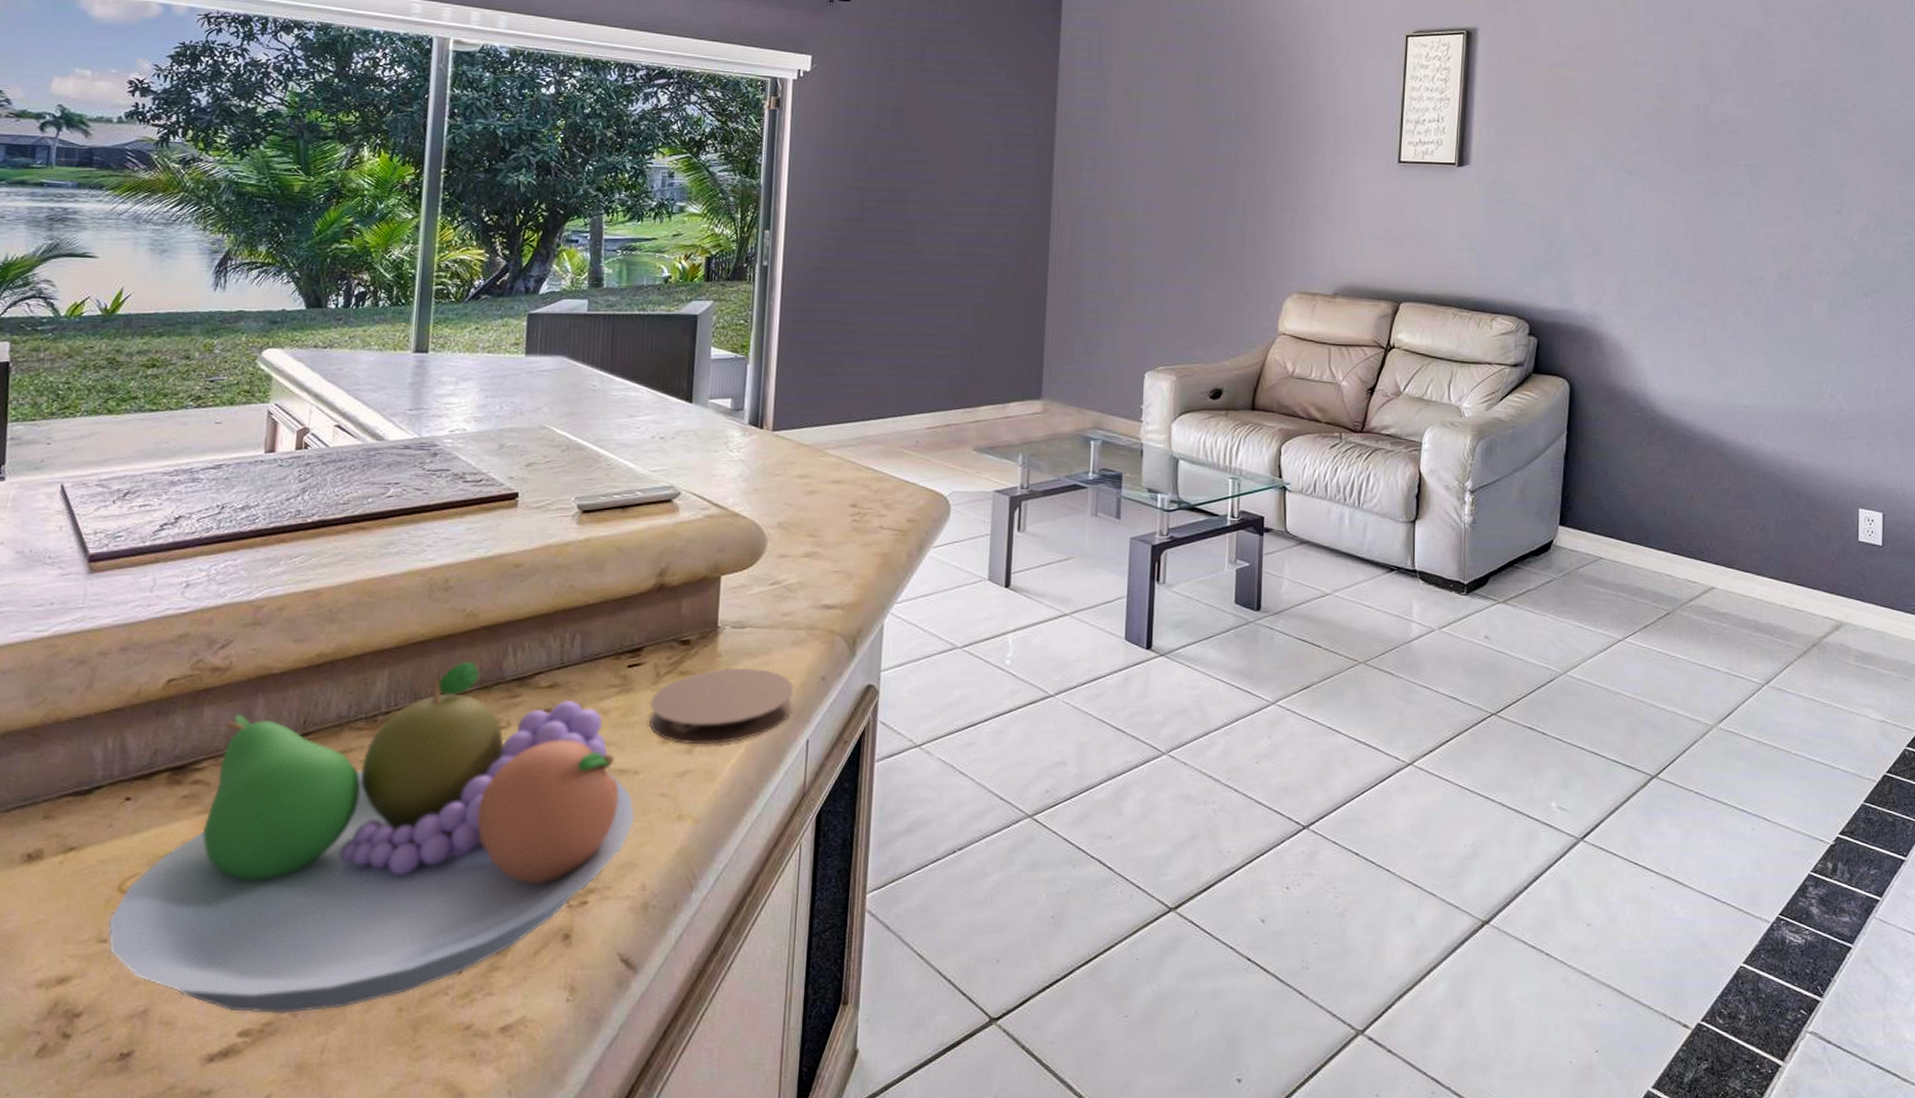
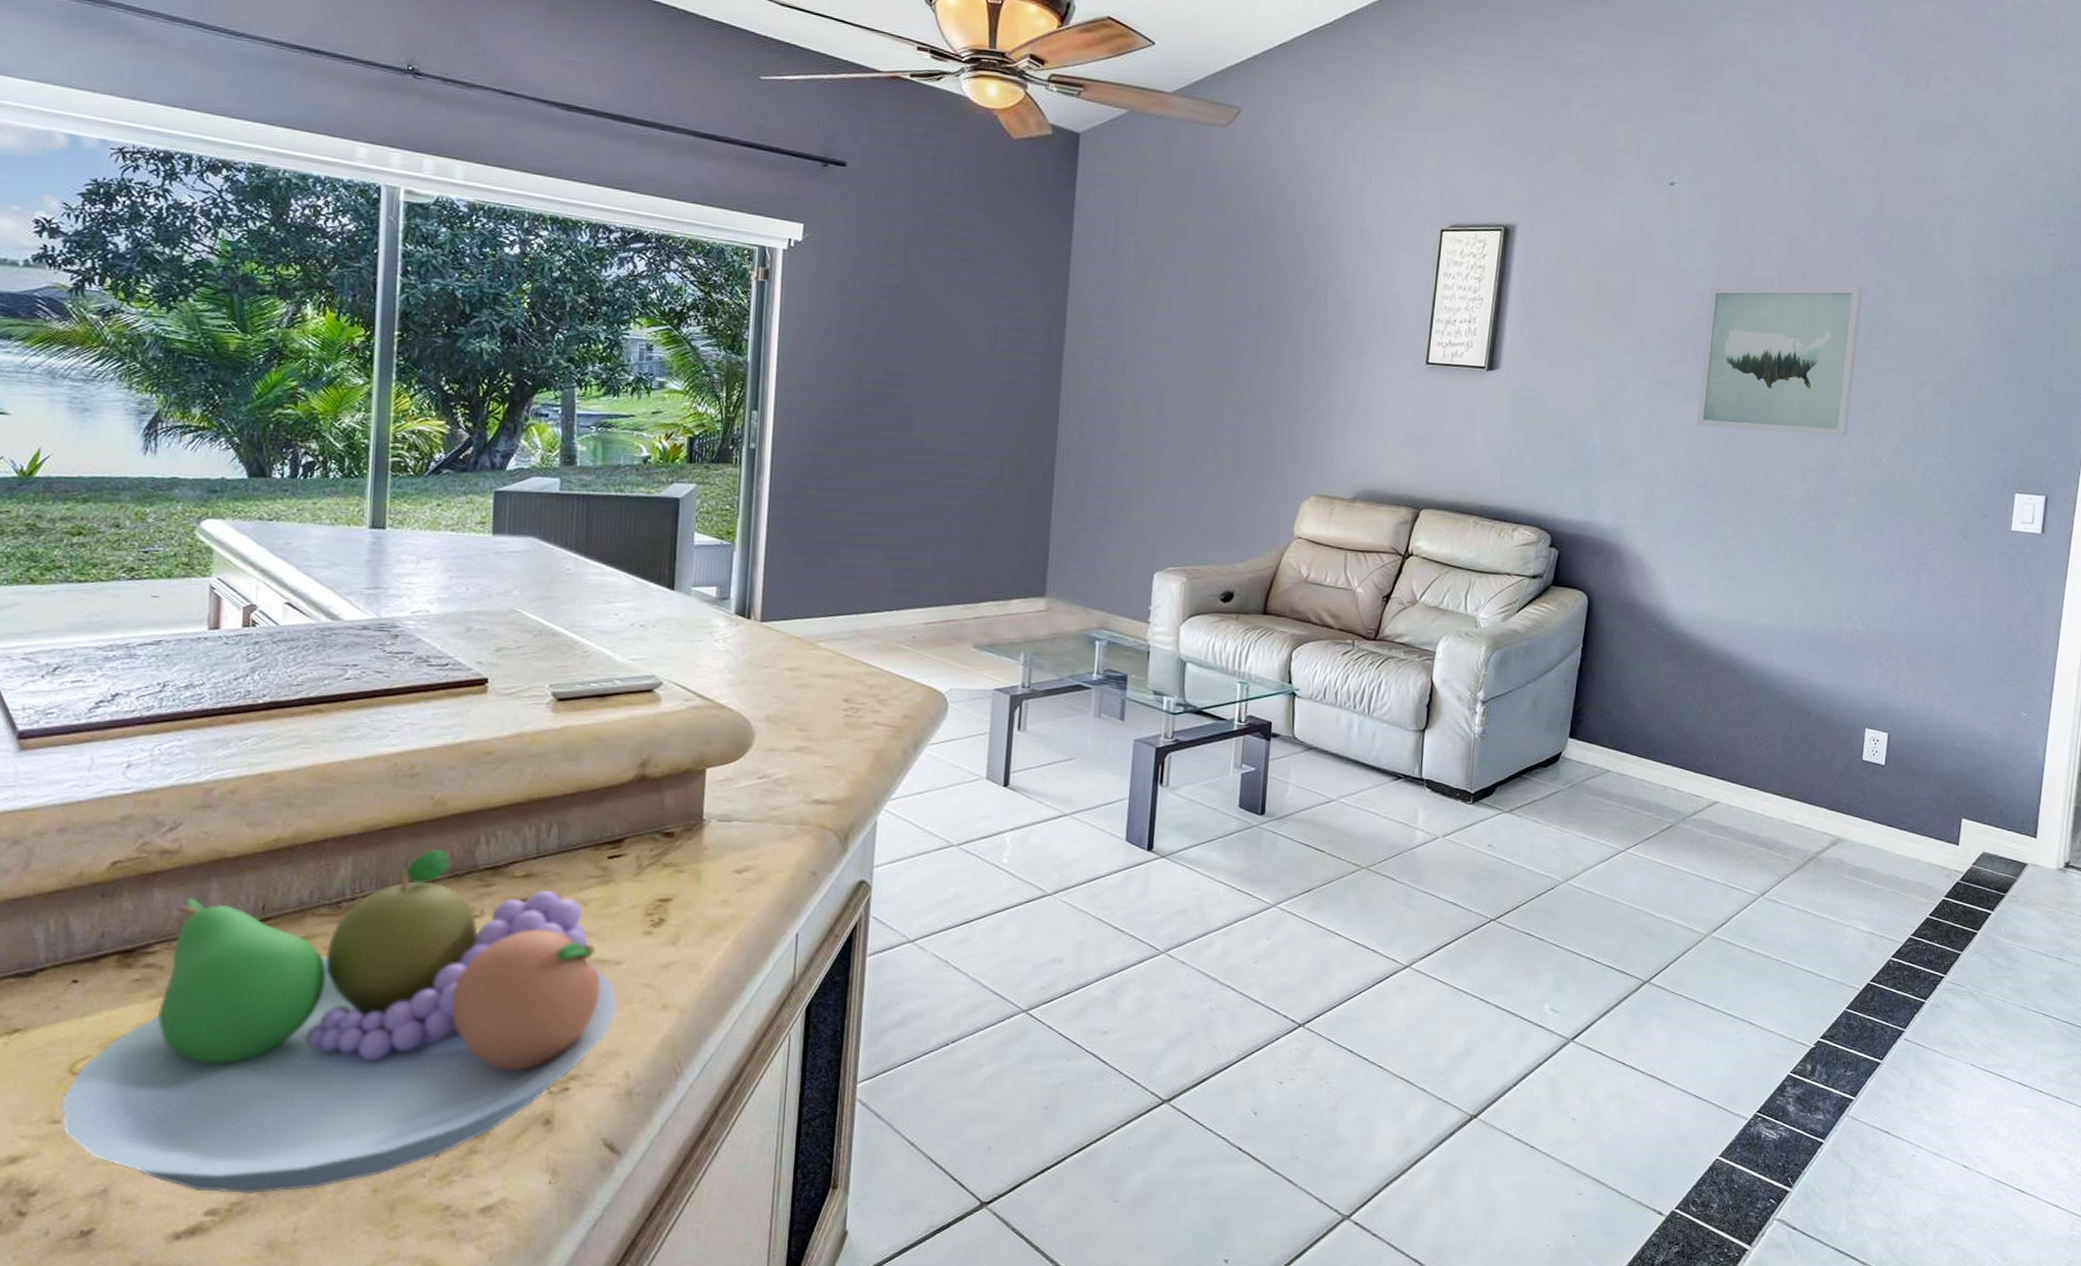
coaster: present [649,667,793,745] -> none [631,860,782,937]
wall art: none [1666,72,1819,218] -> present [1697,286,1863,437]

